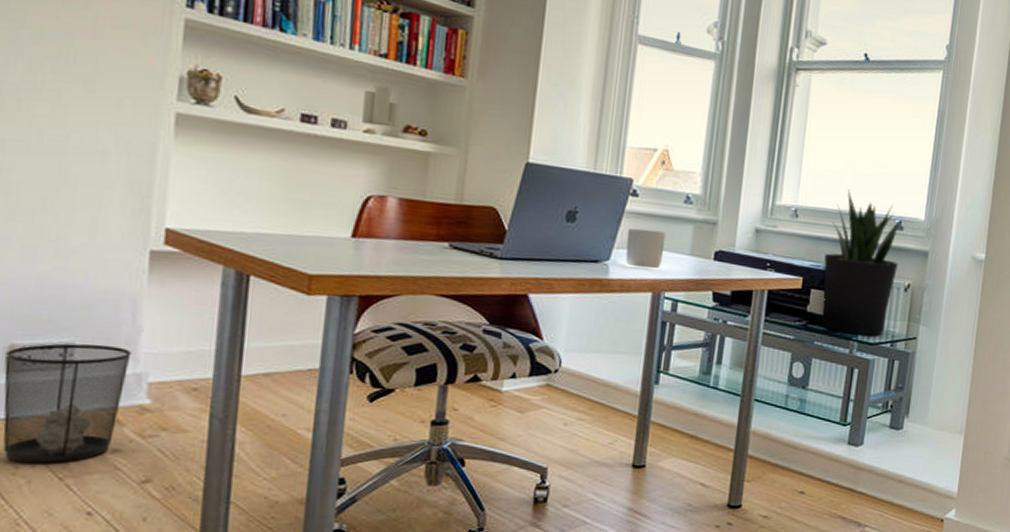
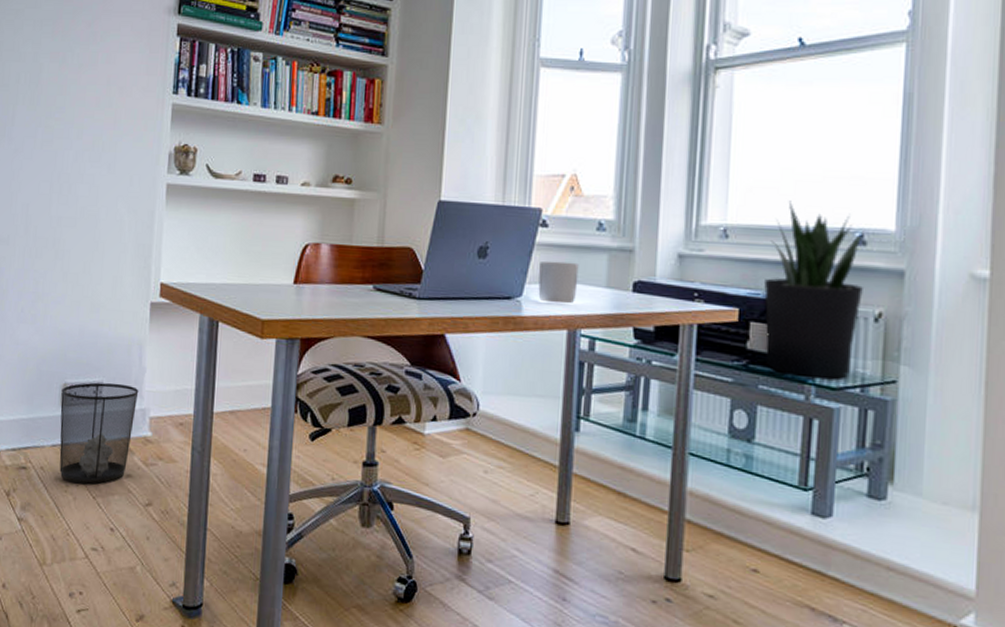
candle: present [361,82,399,128] -> none [299,138,328,179]

